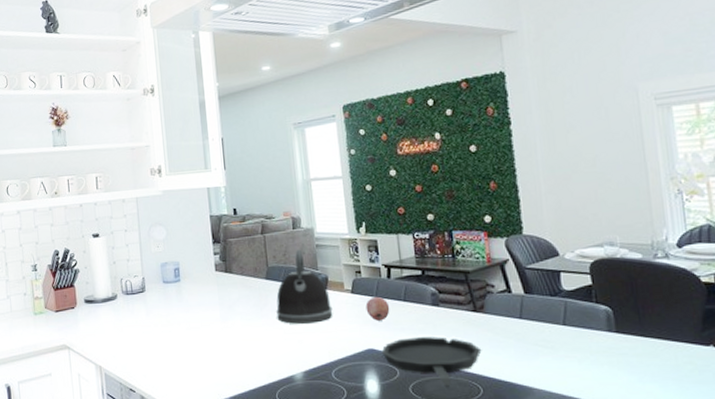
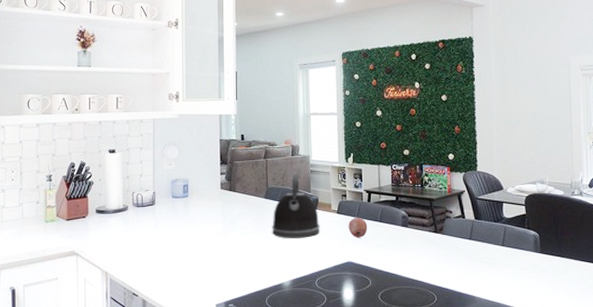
frying pan: present [381,336,482,388] -> none [358,253,439,296]

